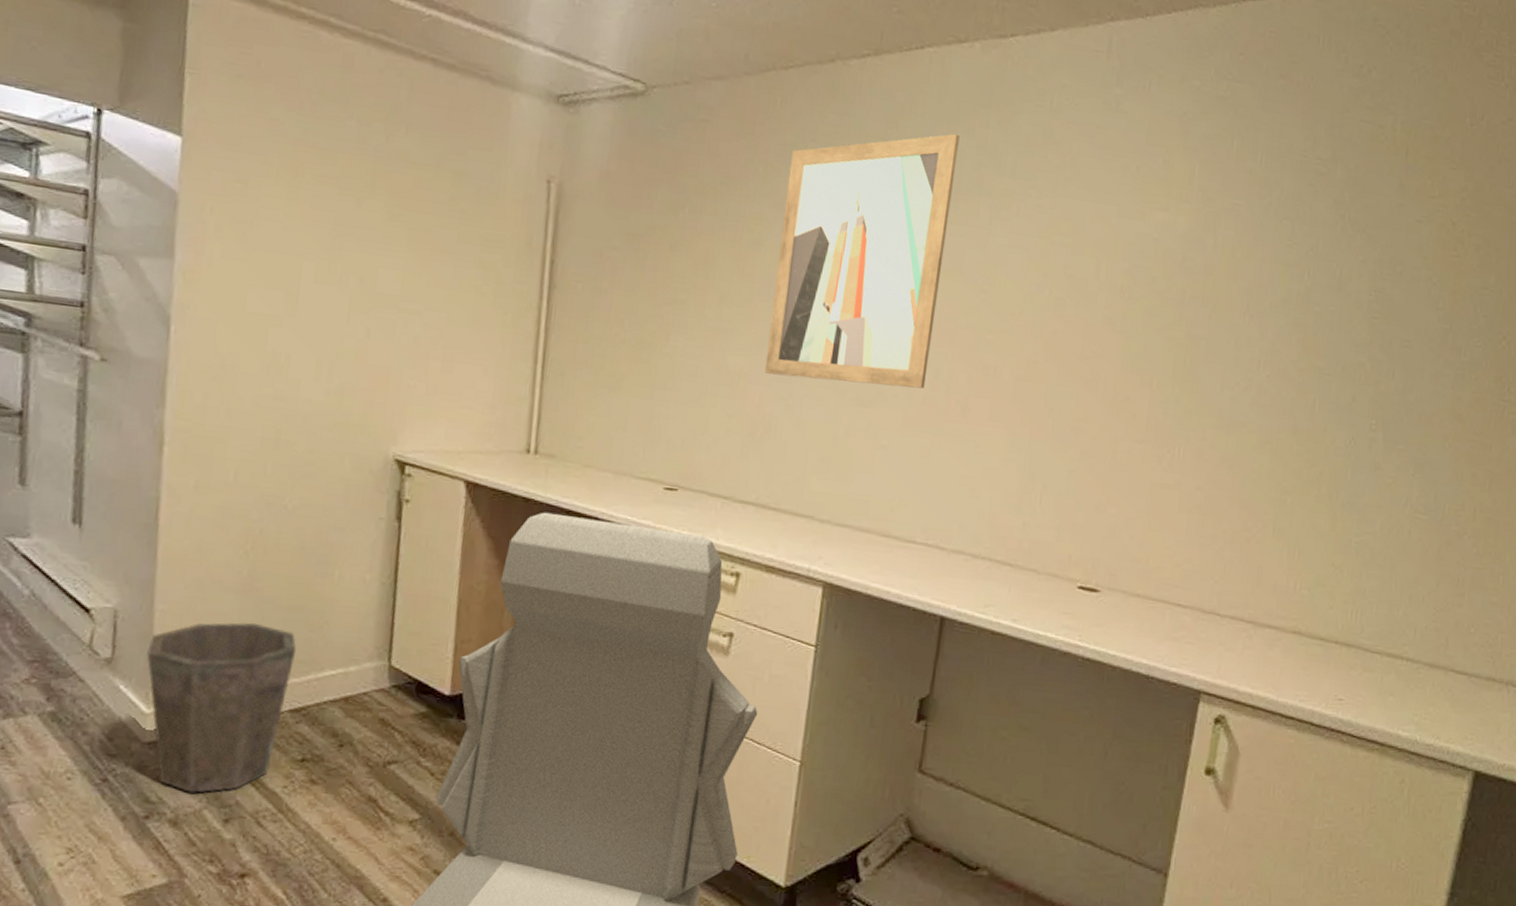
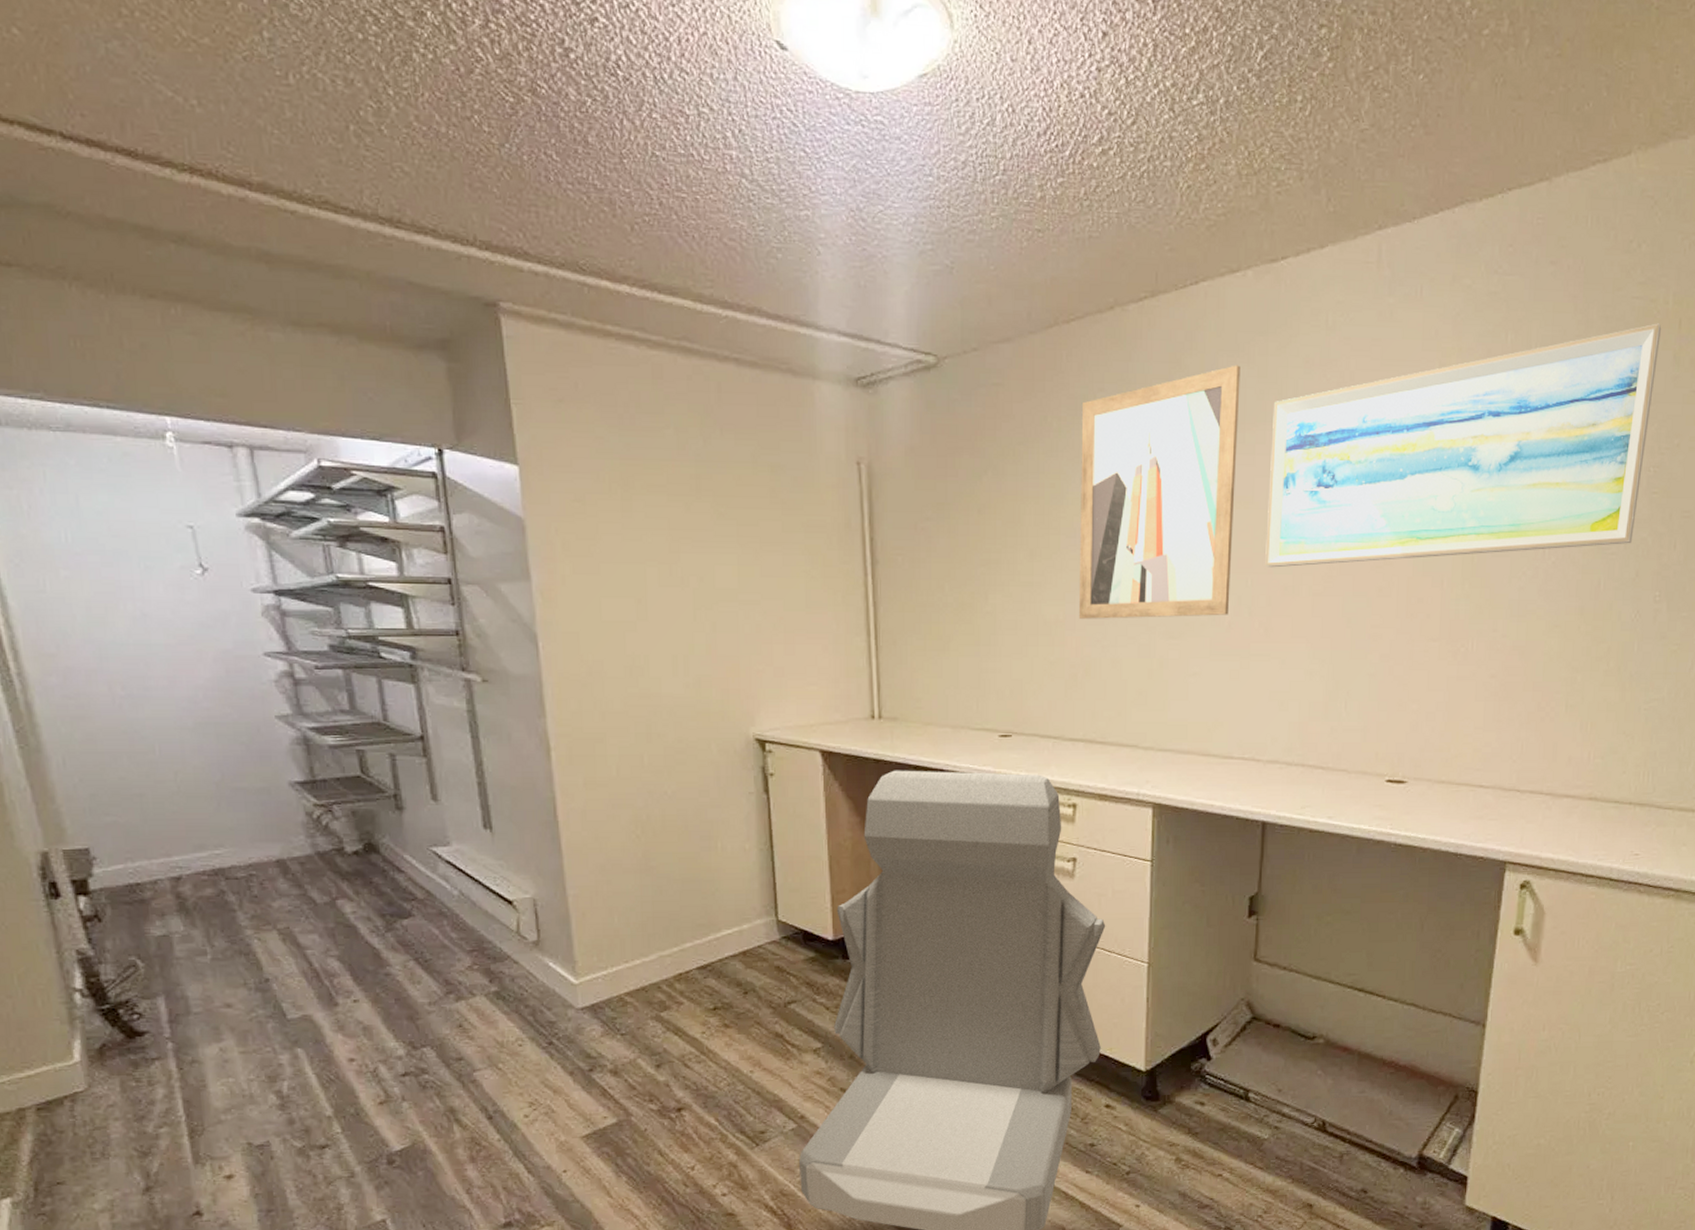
waste bin: present [147,622,297,794] -> none [567,896,695,1046]
wall art: none [967,149,1389,367] -> present [1265,323,1662,568]

